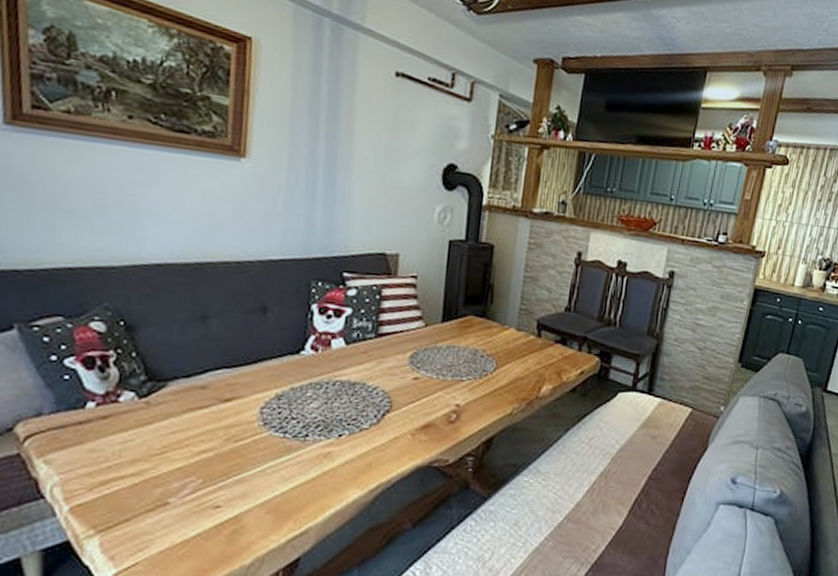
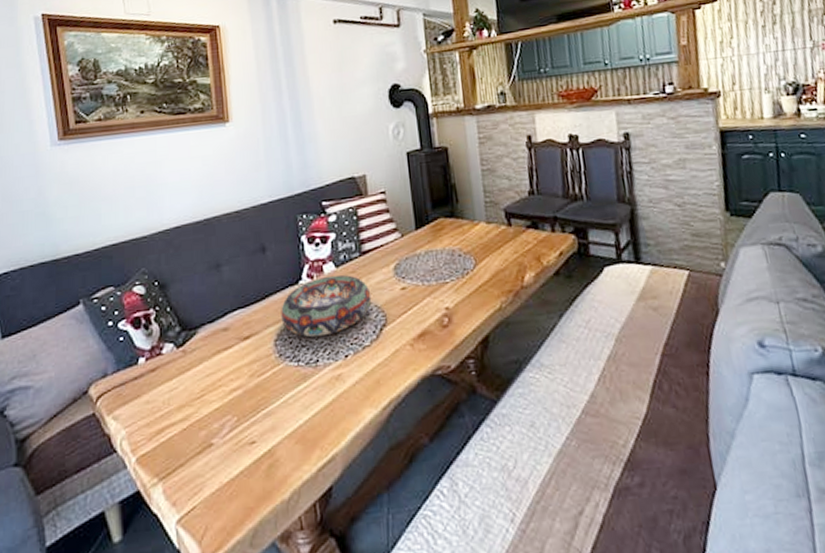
decorative bowl: none [272,351,380,412] -> present [281,274,372,337]

